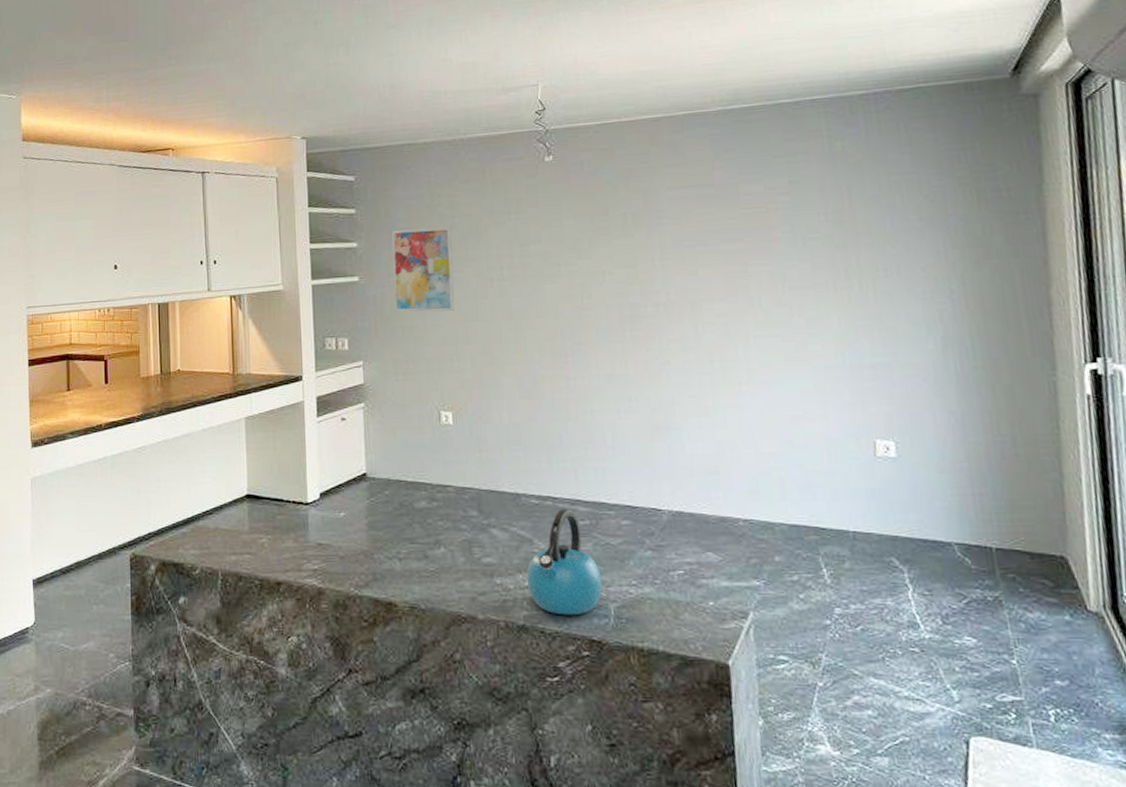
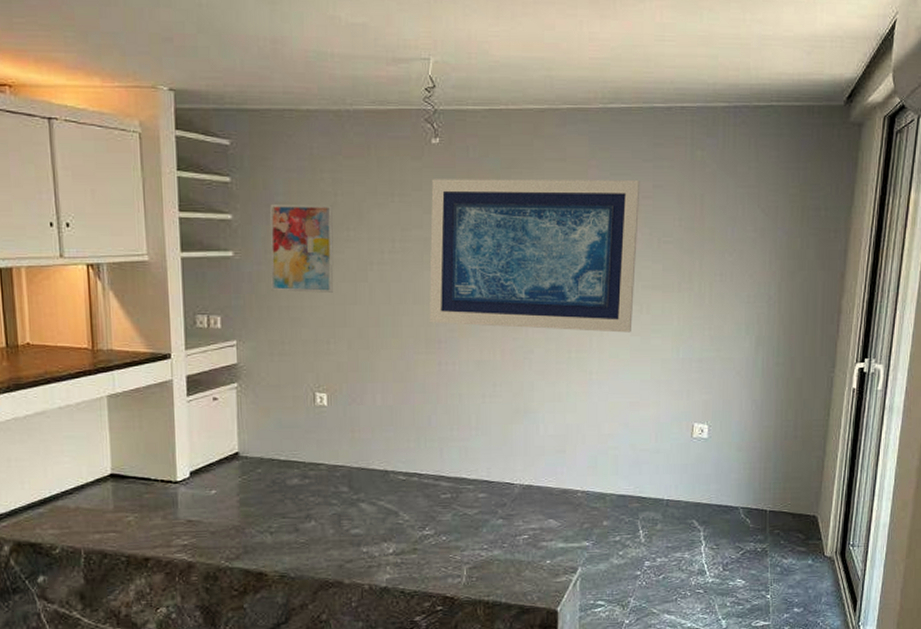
kettle: present [526,509,603,616] -> none [390,484,458,577]
wall art: none [548,178,783,339] -> present [429,179,641,333]

